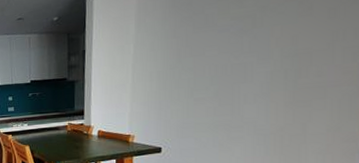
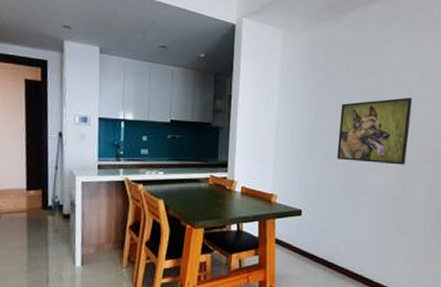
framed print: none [203,13,315,97] -> present [336,97,413,165]

